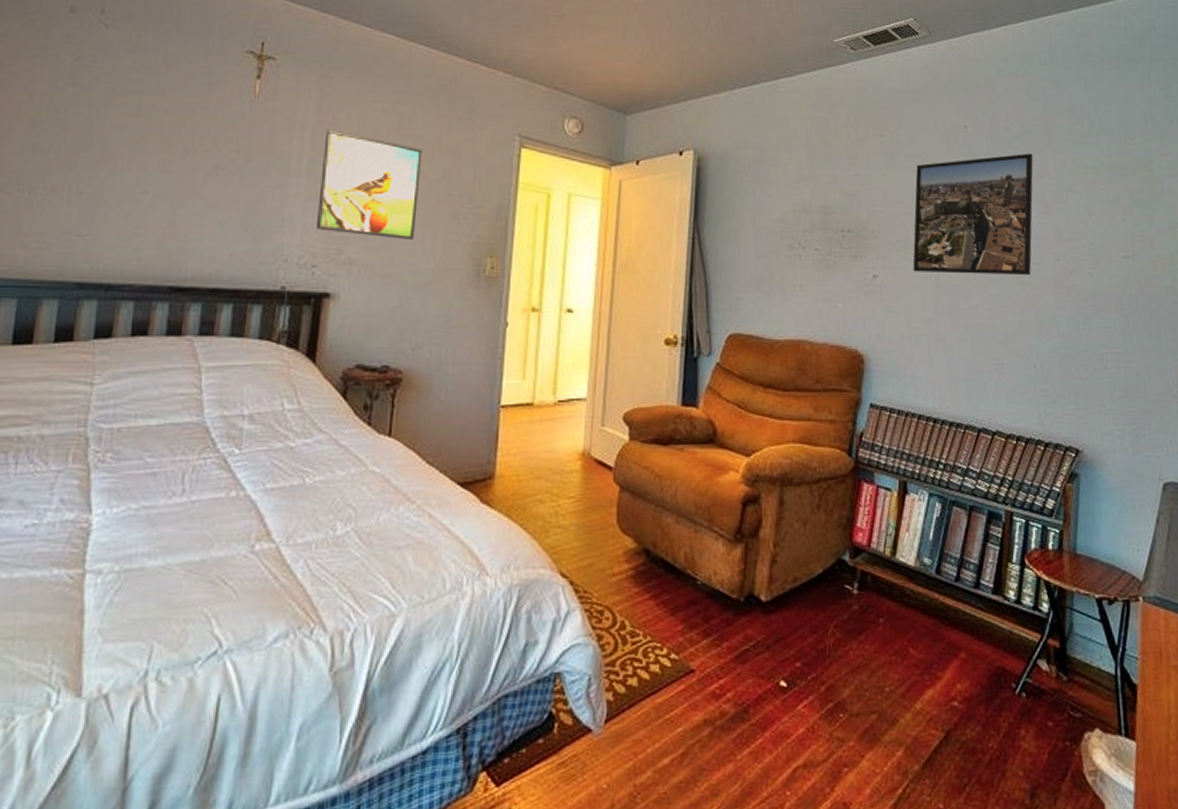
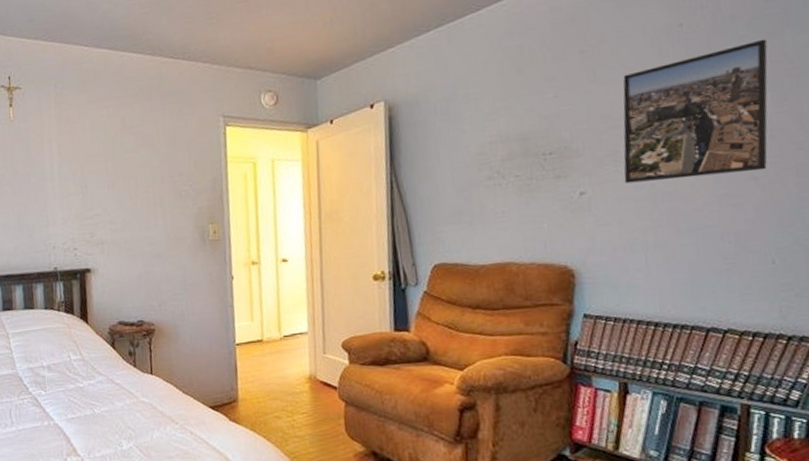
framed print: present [315,129,422,241] -> none [67,137,148,220]

